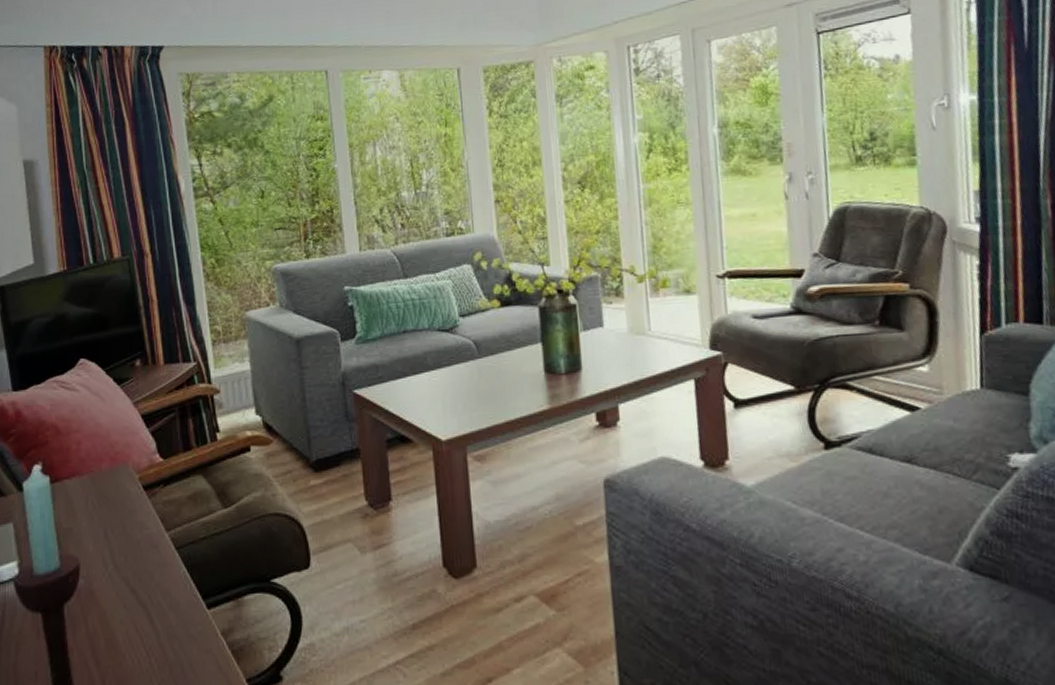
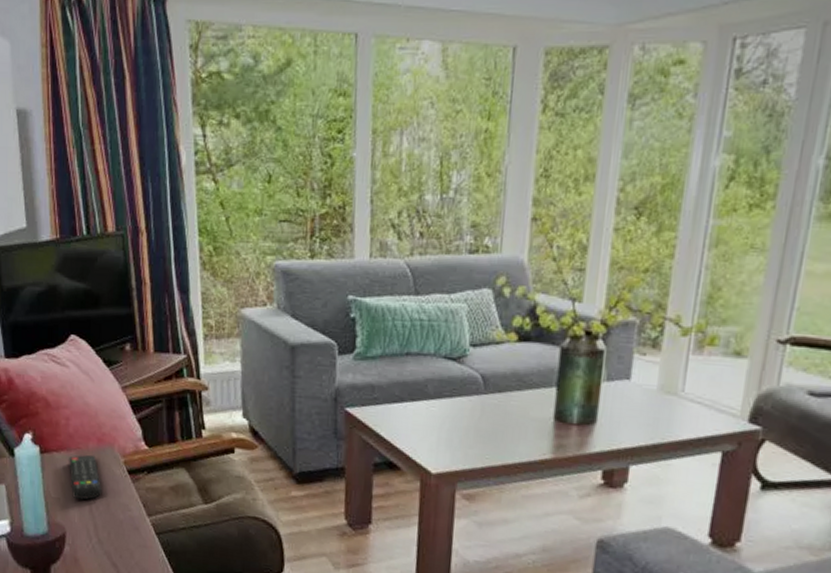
remote control: none [81,476,118,526] -> present [69,455,102,500]

